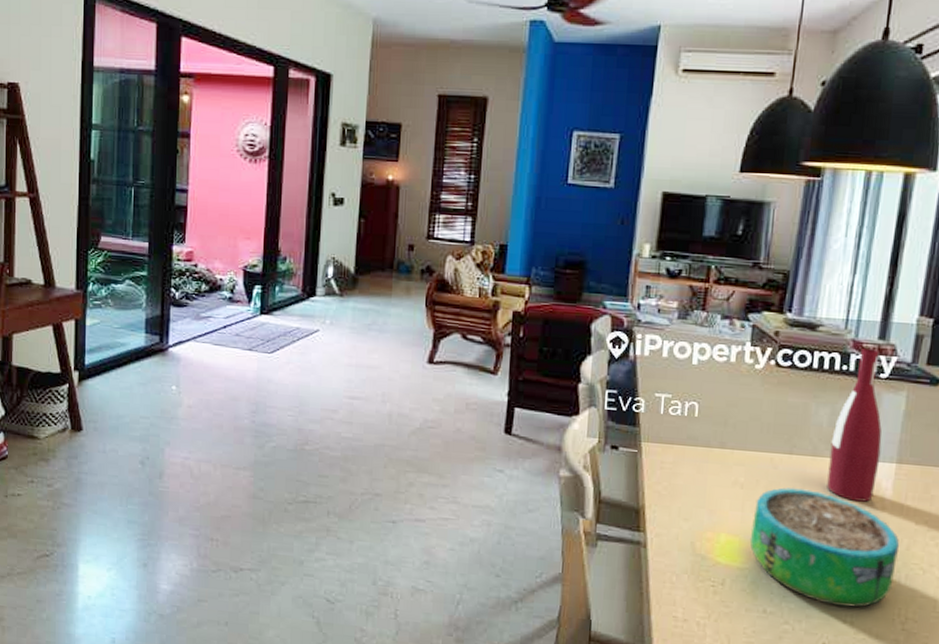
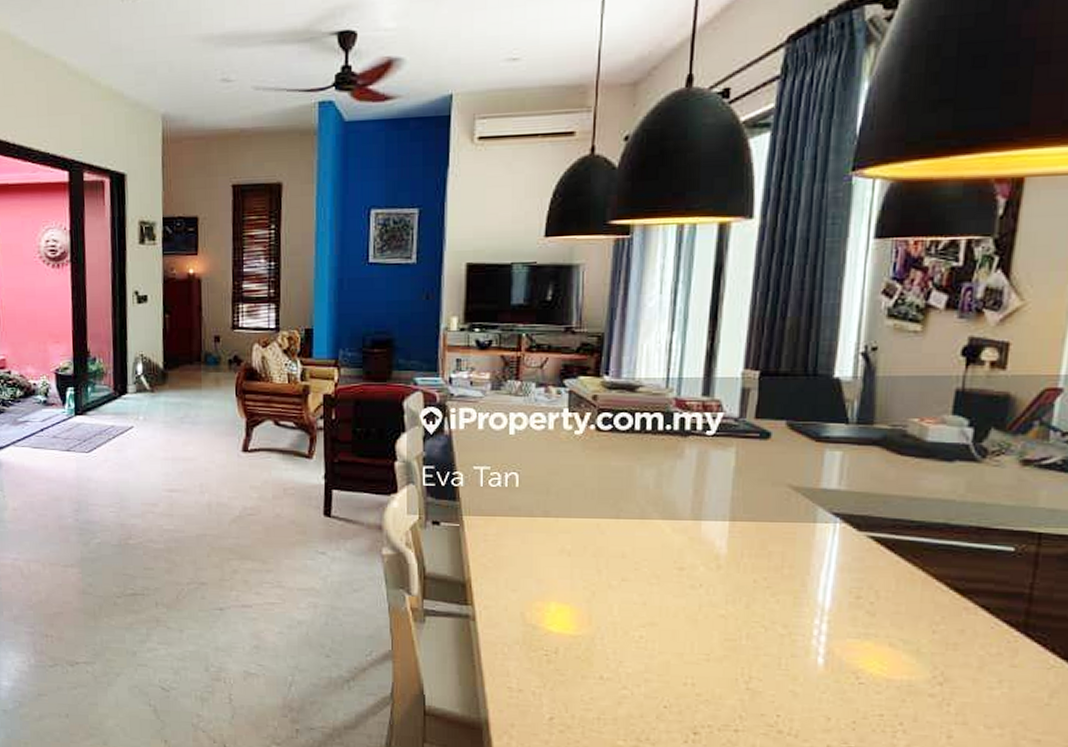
decorative bowl: present [749,487,900,608] -> none [581,552,739,669]
wine bottle: present [827,347,882,502] -> none [658,405,713,562]

